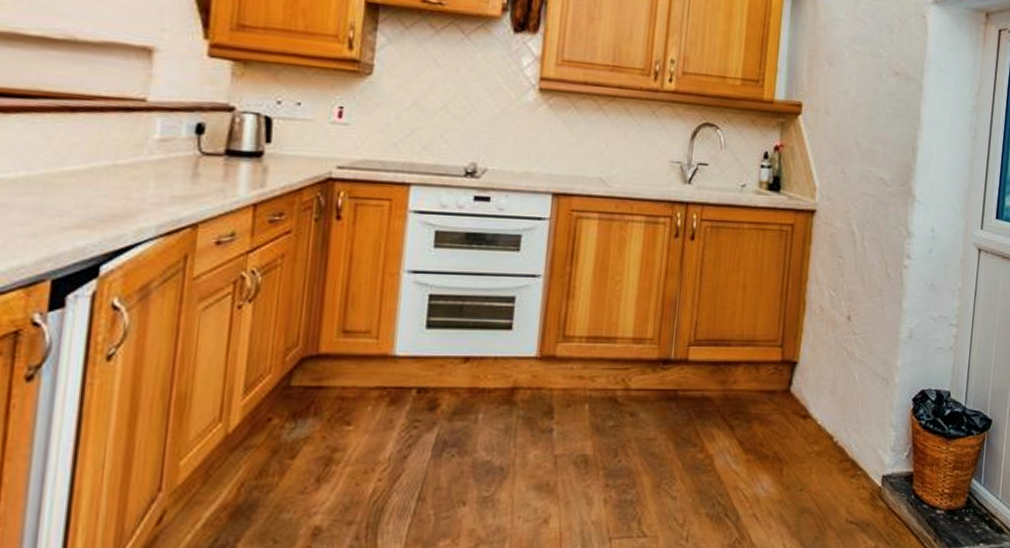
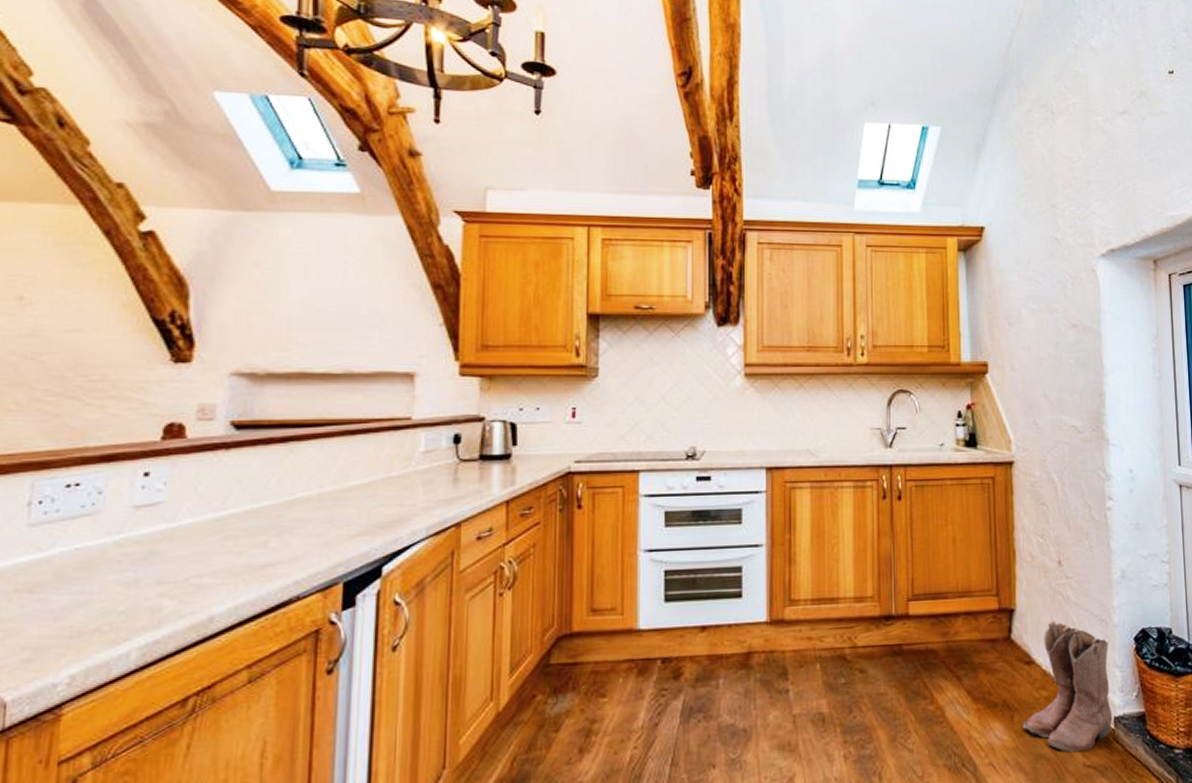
boots: none [791,375,888,508] -> present [1023,620,1113,753]

